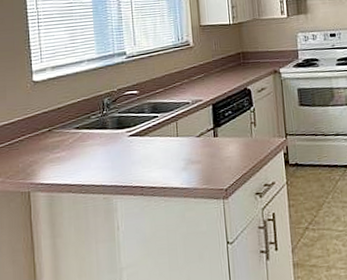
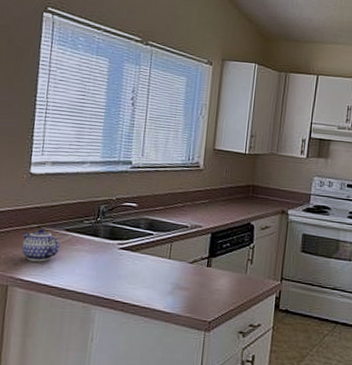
teapot: none [35,131,73,165] -> present [21,228,60,262]

